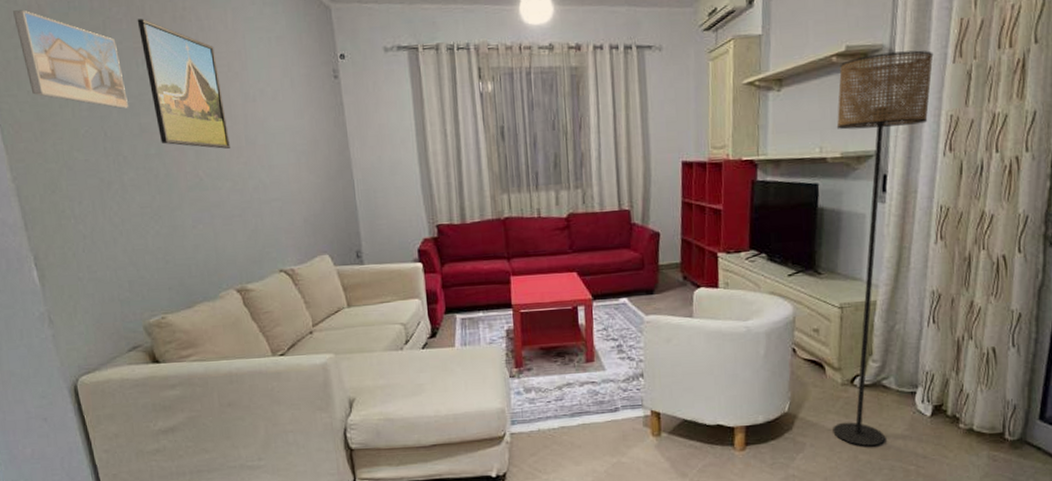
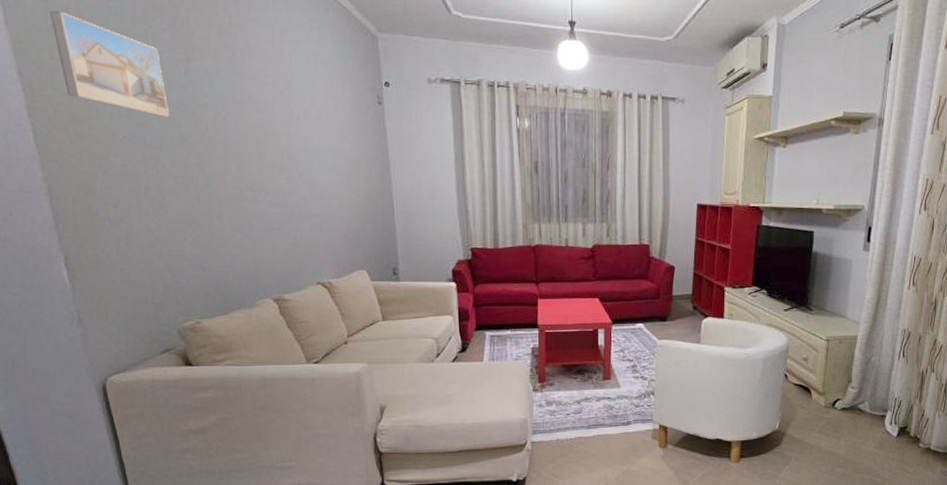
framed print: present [137,18,230,149] -> none [181,31,272,163]
floor lamp: present [833,50,934,447] -> none [815,121,916,462]

